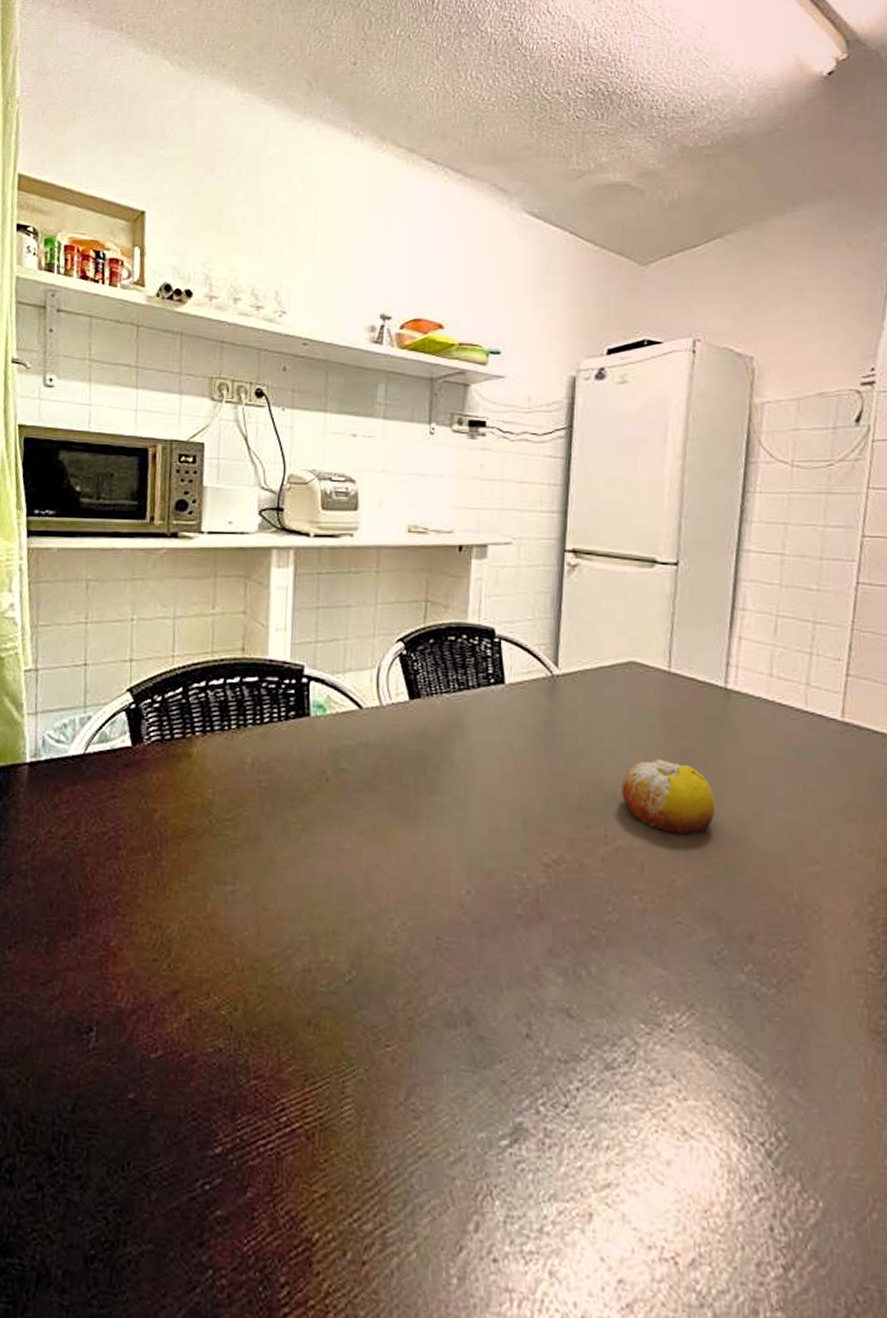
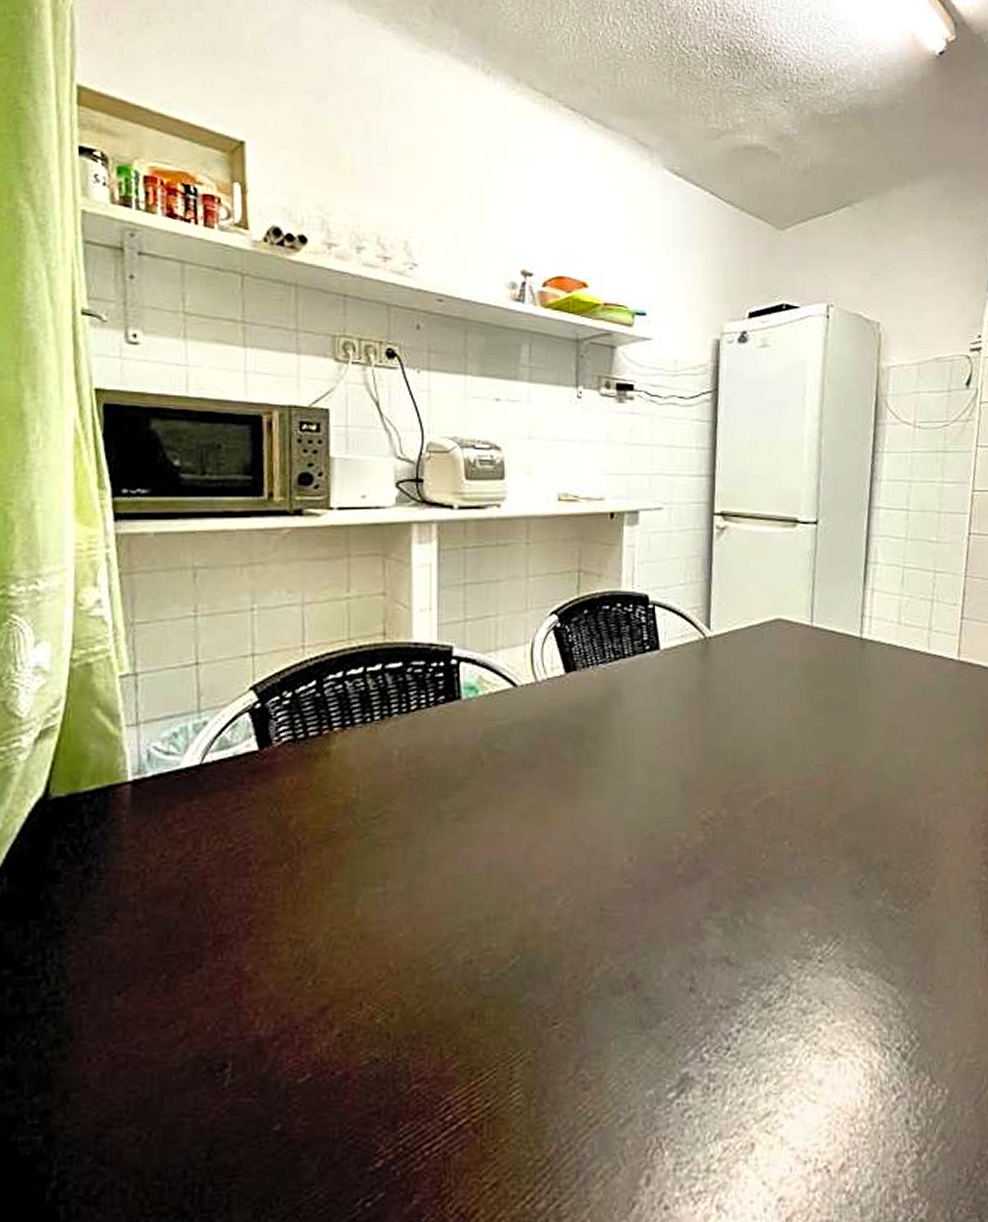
fruit: present [622,759,716,834] -> none [771,710,855,778]

